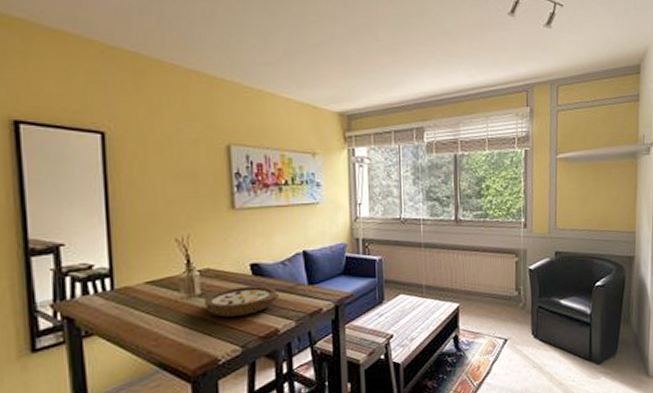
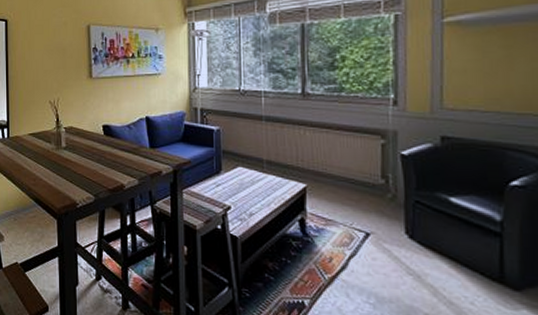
bowl: present [204,285,279,317] -> none [68,144,125,169]

